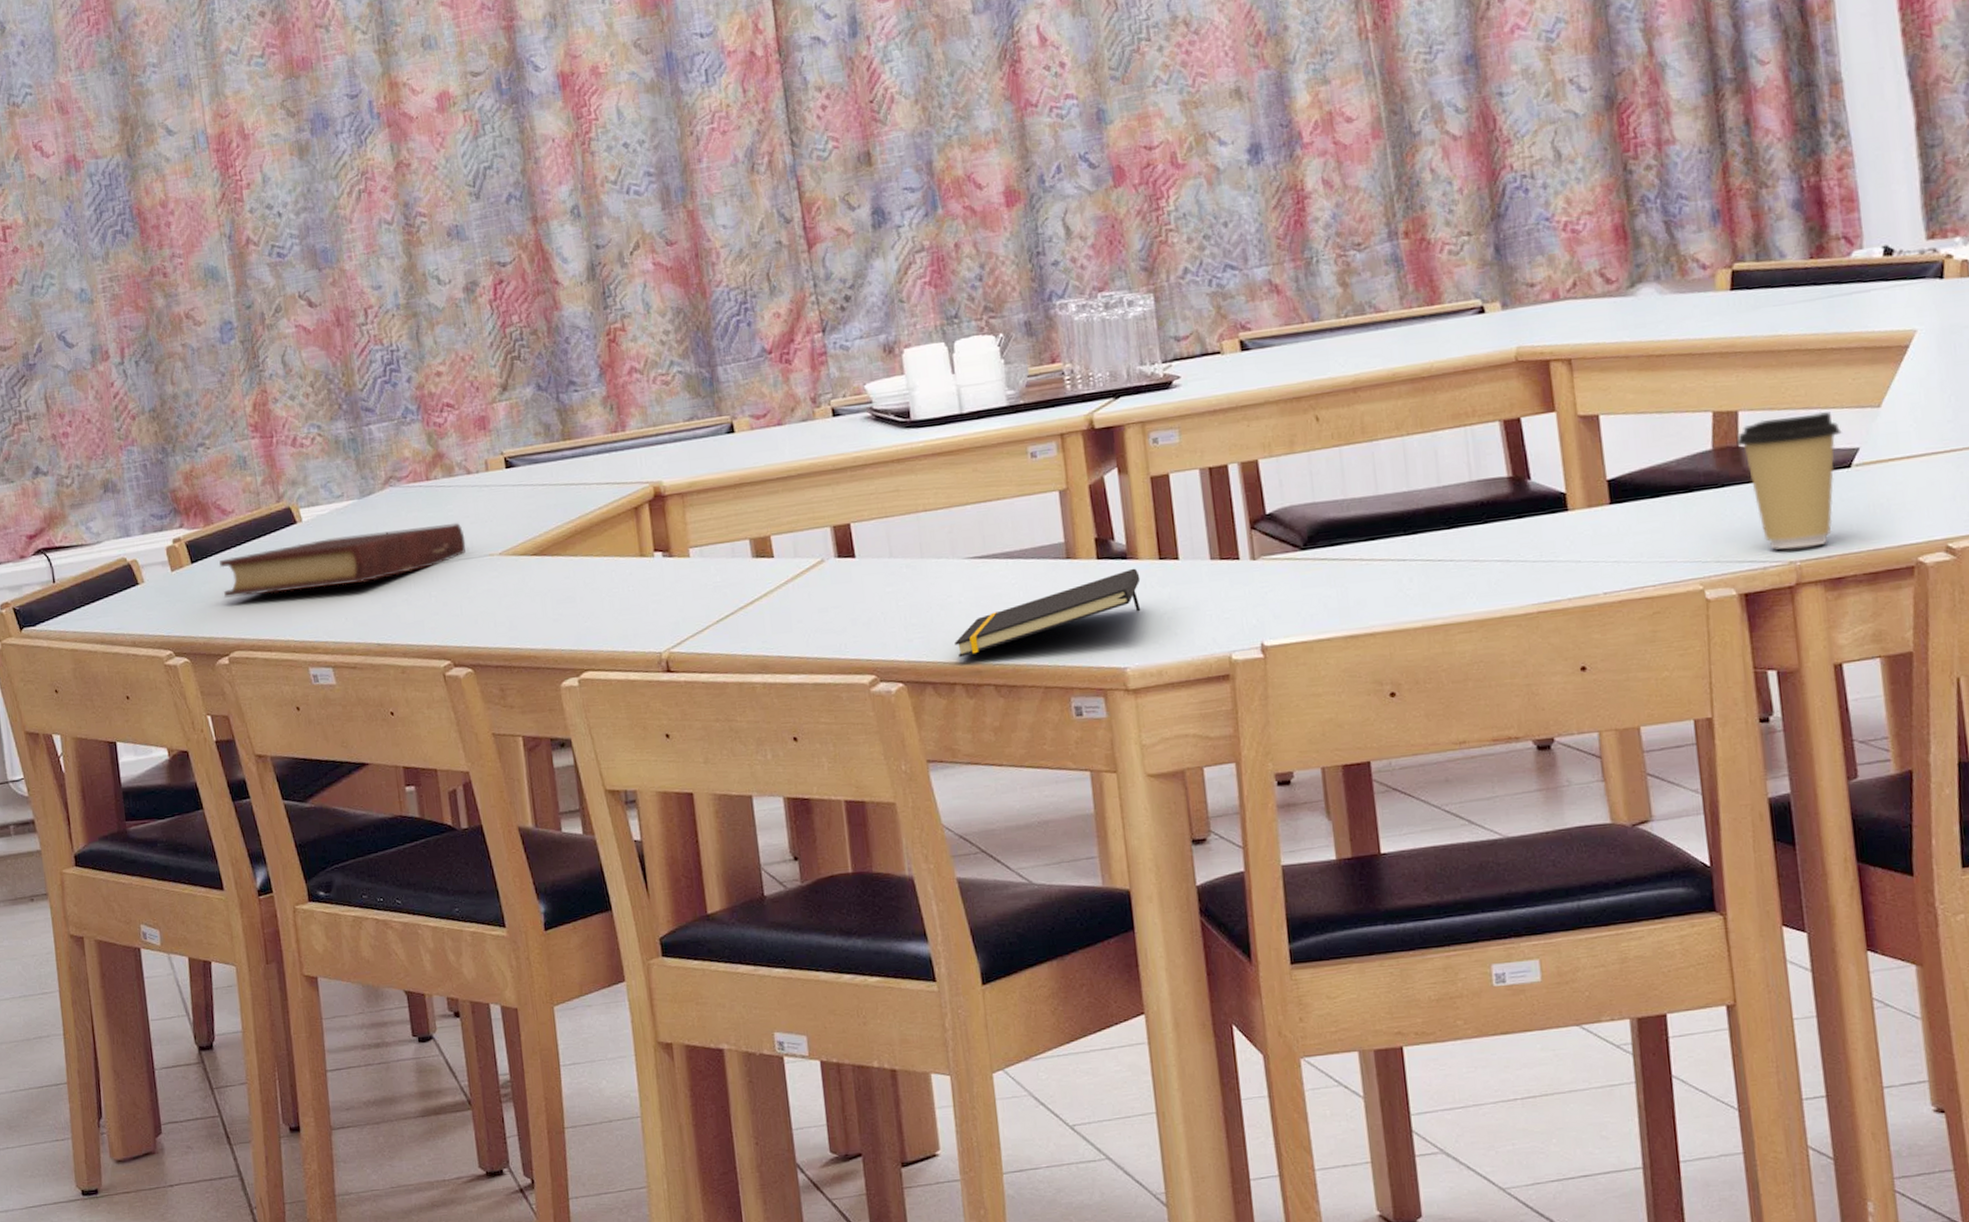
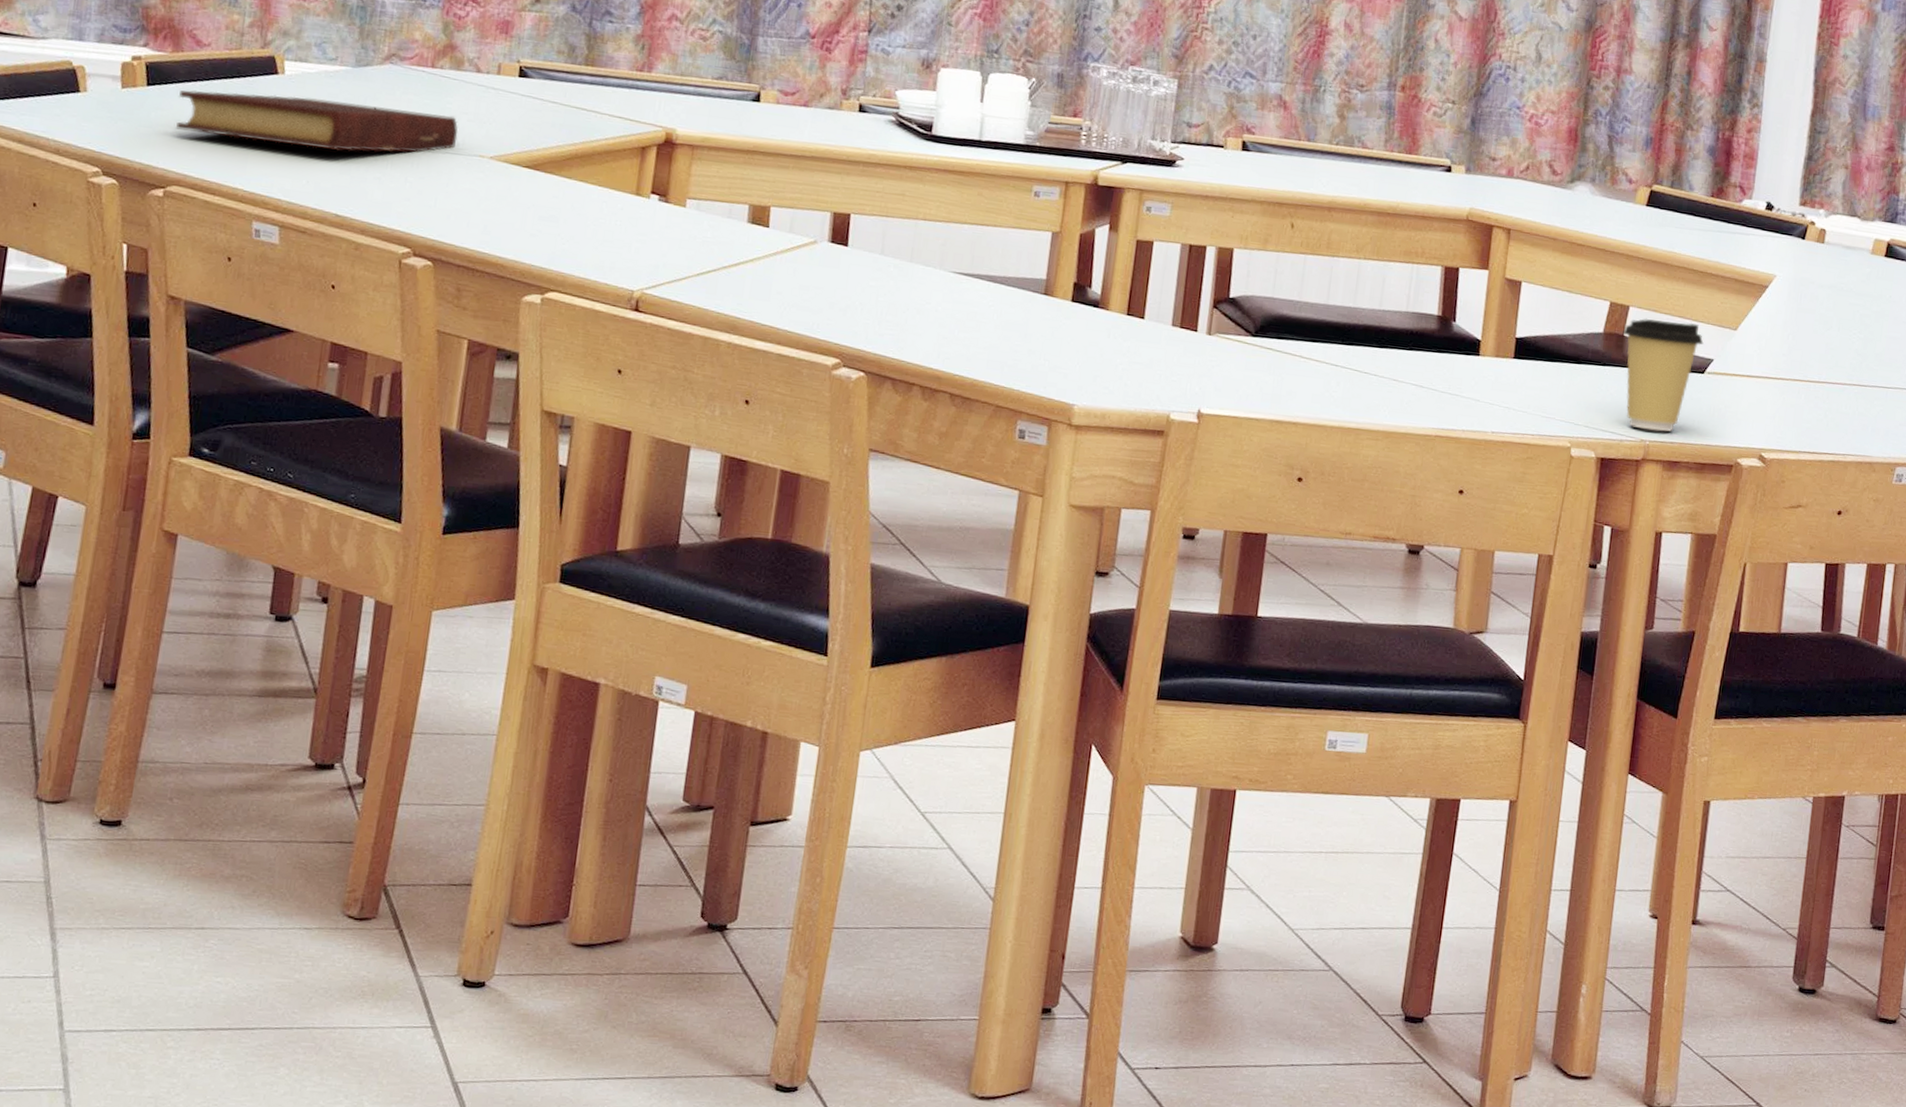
notepad: present [954,568,1141,657] -> none [922,317,1106,361]

